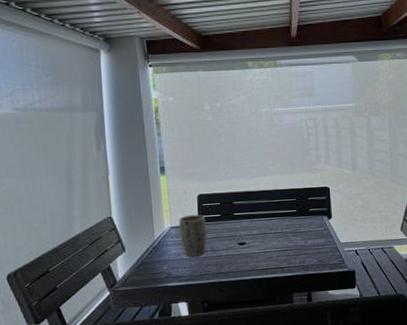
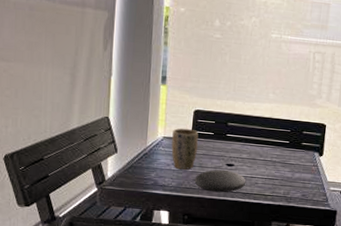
plate: none [208,249,261,274] -> present [194,169,246,193]

